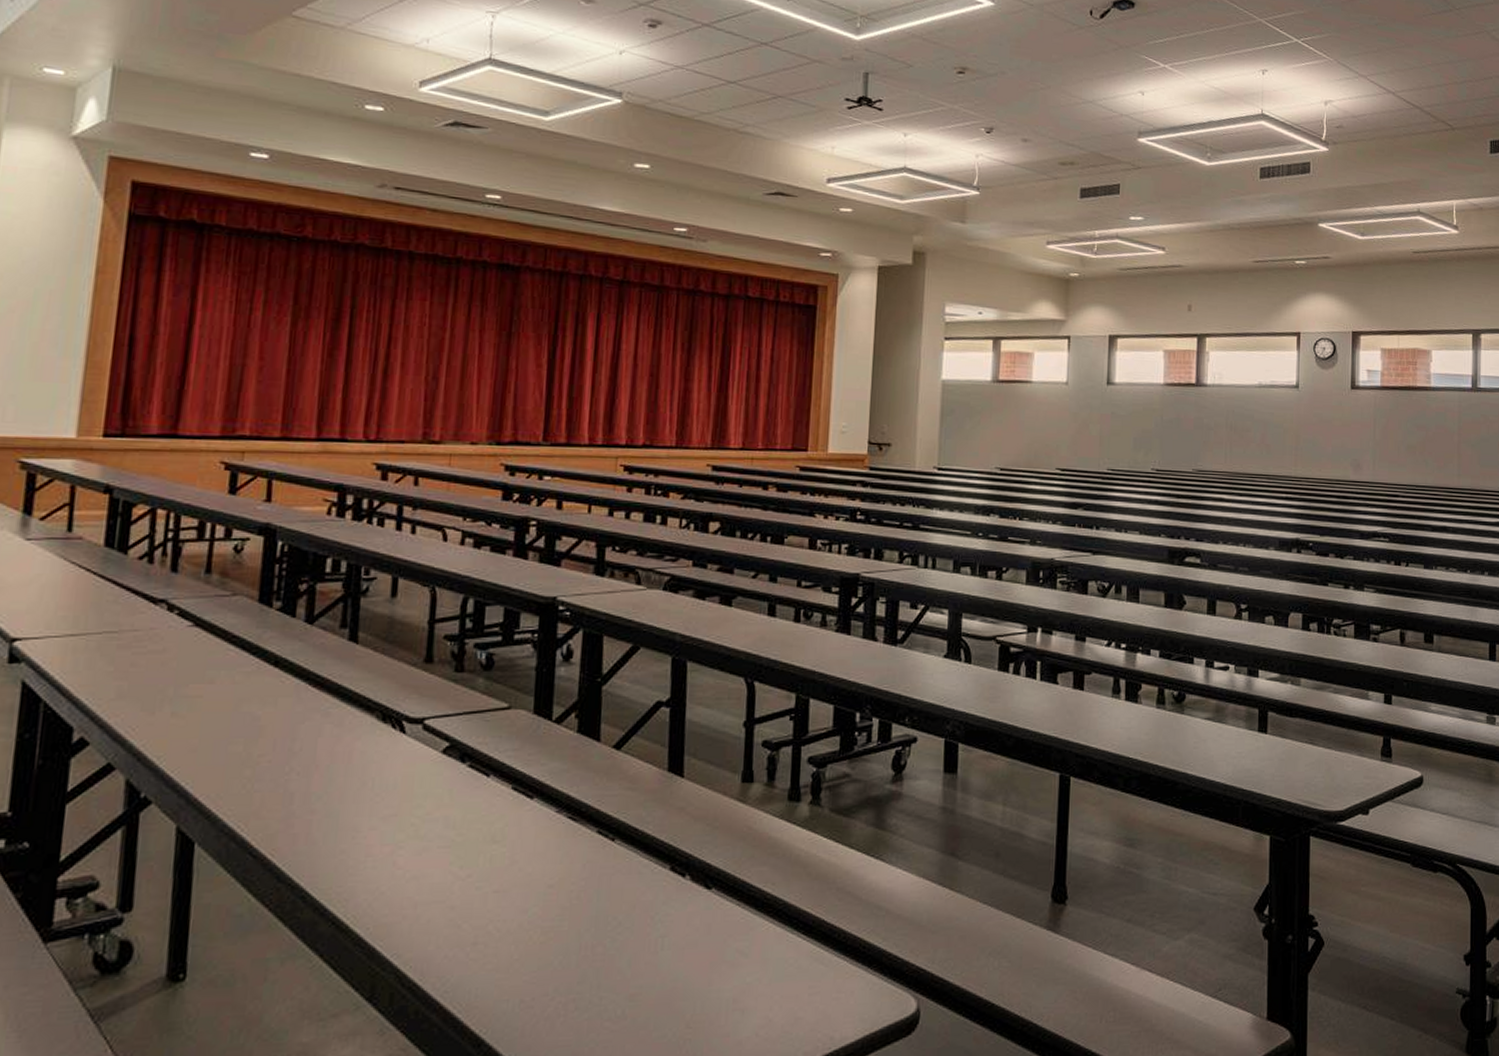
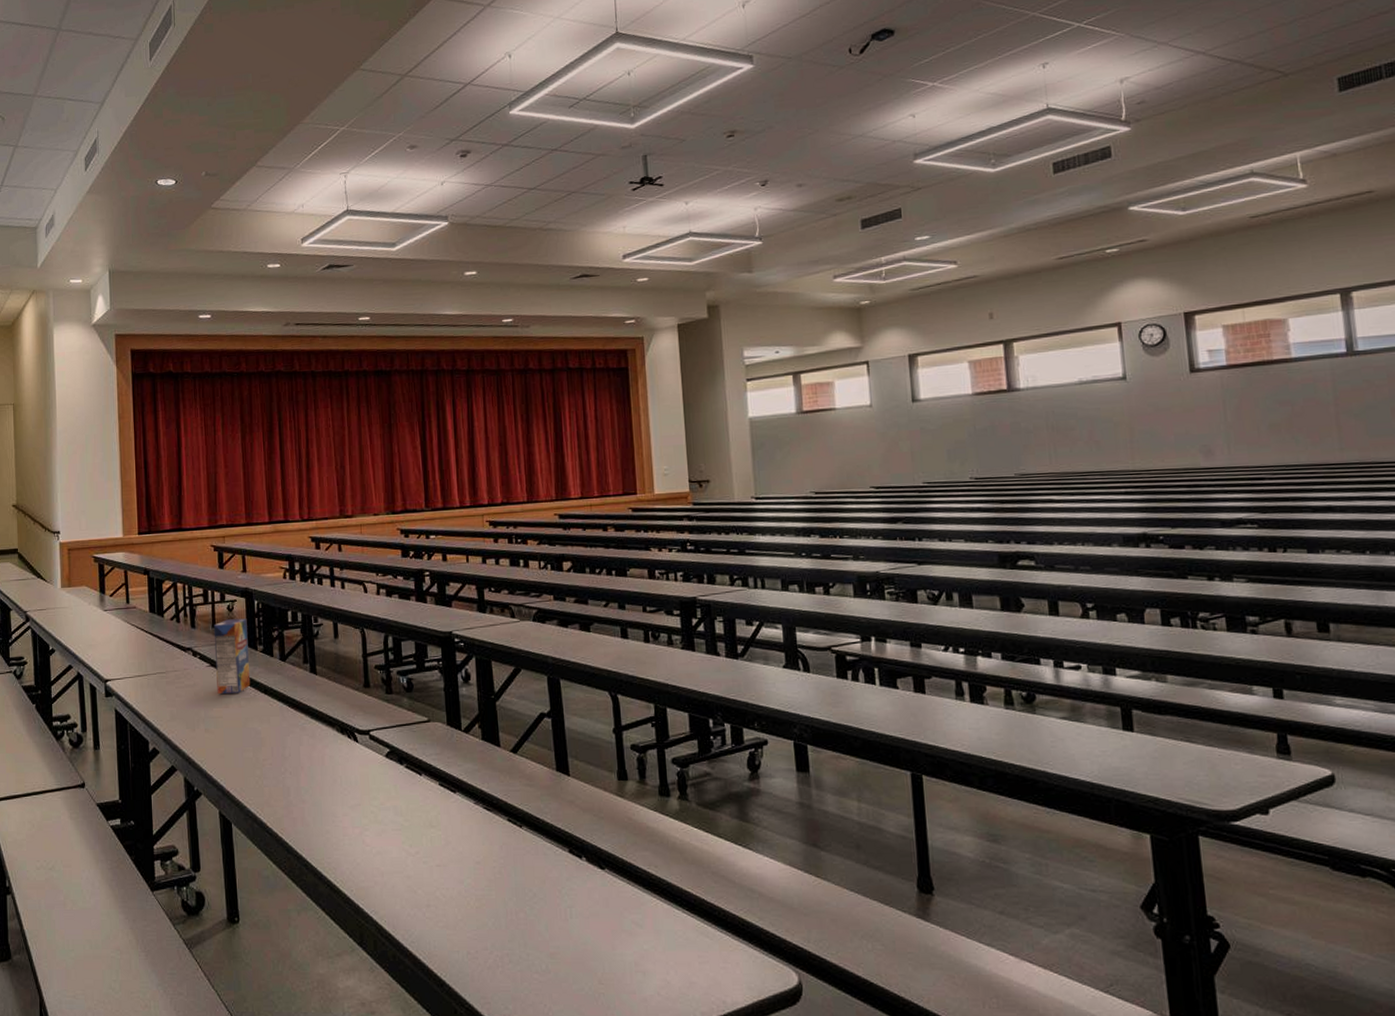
juice box: none [199,563,262,666] -> present [213,618,251,695]

